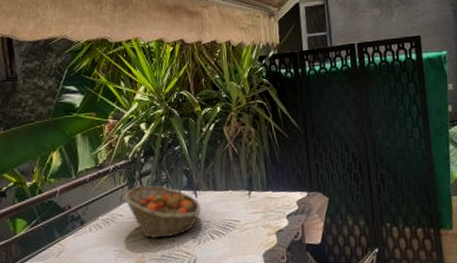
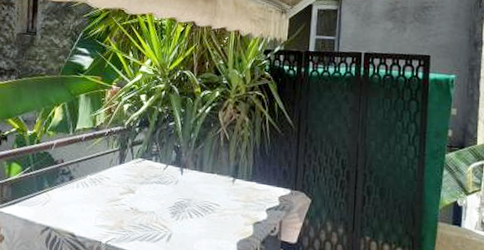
fruit basket: present [124,185,201,239] -> none [113,153,184,208]

